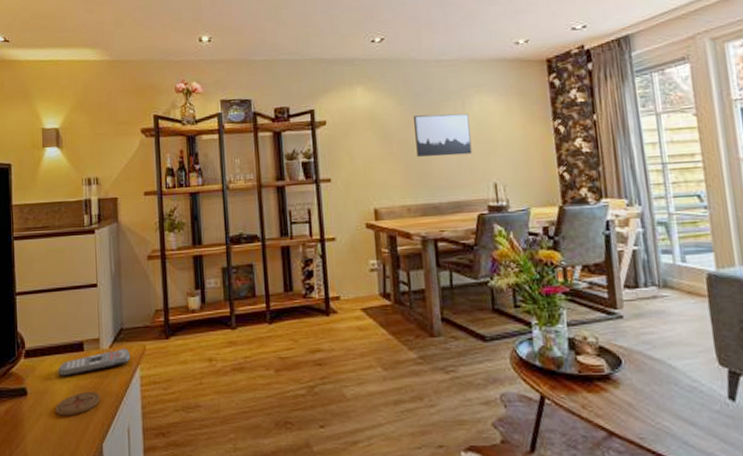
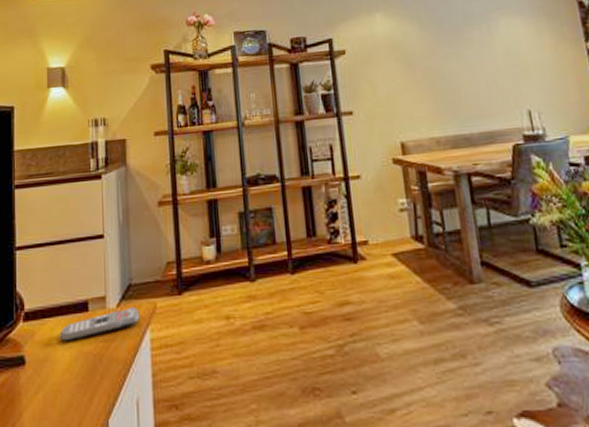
coaster: present [54,392,100,416] -> none [55,359,106,388]
wall art: present [414,113,472,157] -> none [437,37,502,85]

